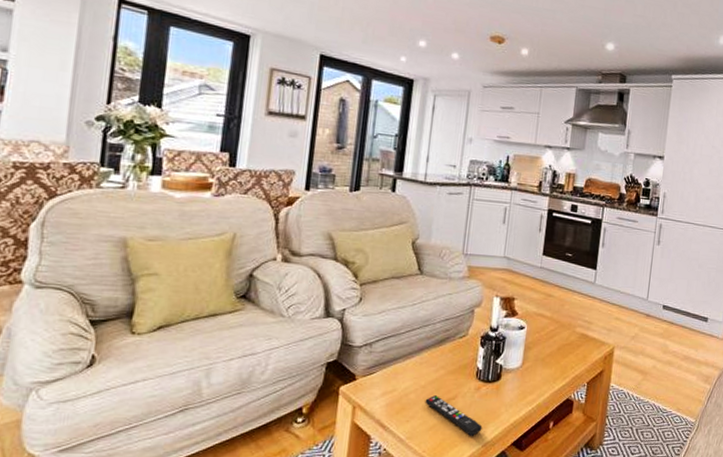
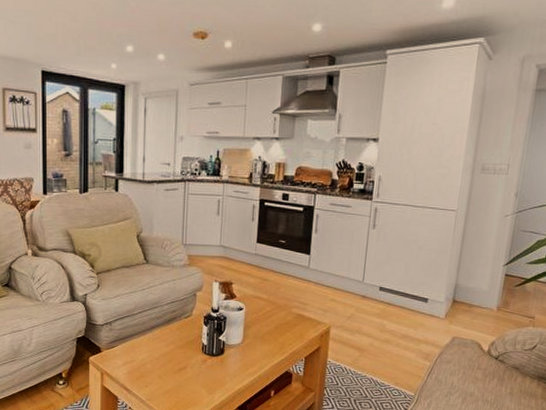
remote control: present [425,395,482,437] -> none [159,366,211,401]

